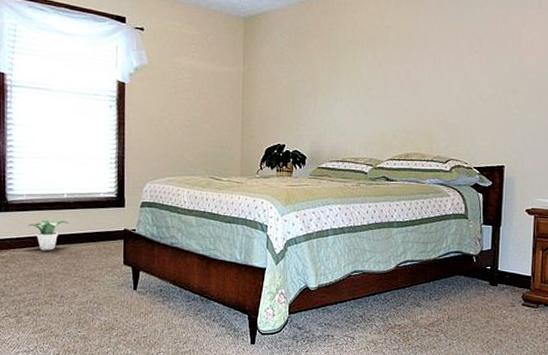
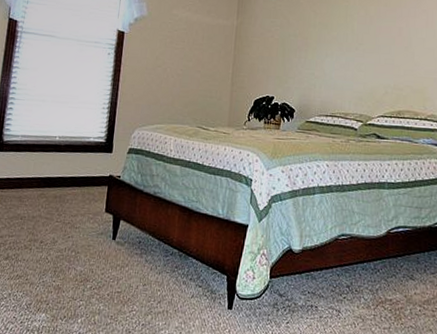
potted plant: present [28,219,69,250] -> none [18,161,57,193]

